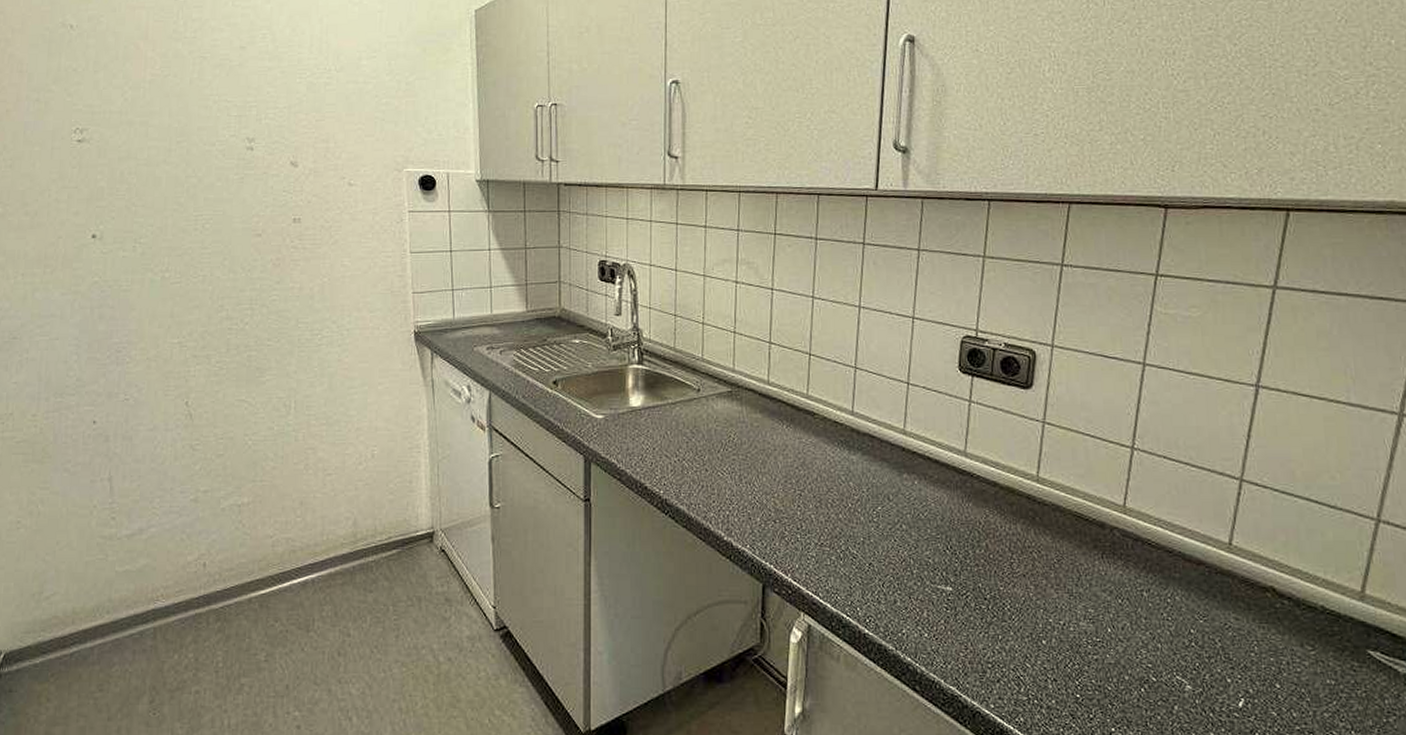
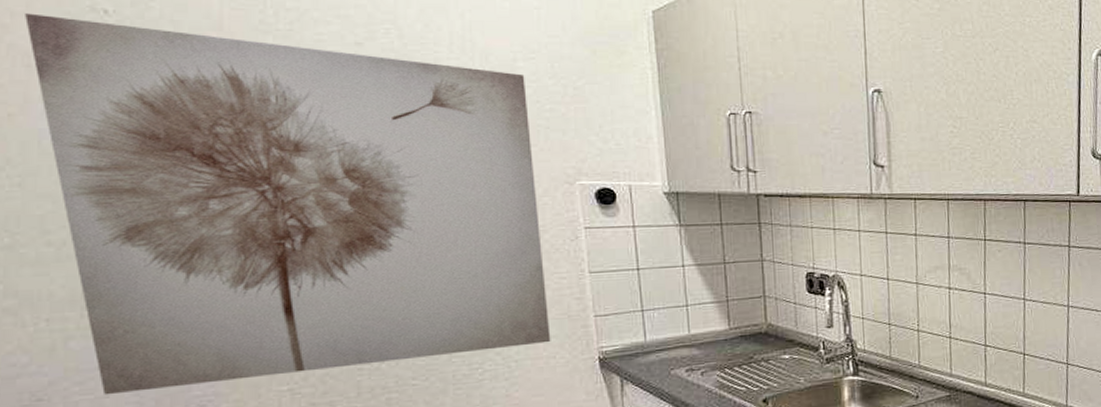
wall art: none [20,30,376,338] -> present [25,13,551,396]

